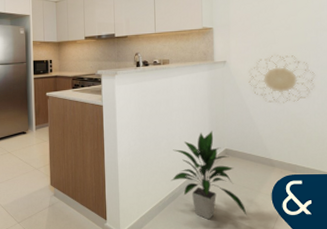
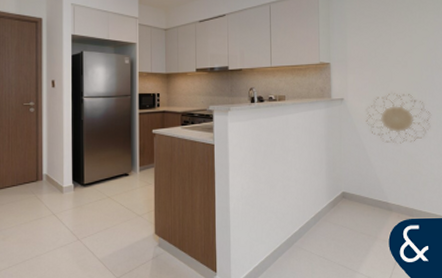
indoor plant: present [170,131,247,220] -> none [285,173,364,270]

